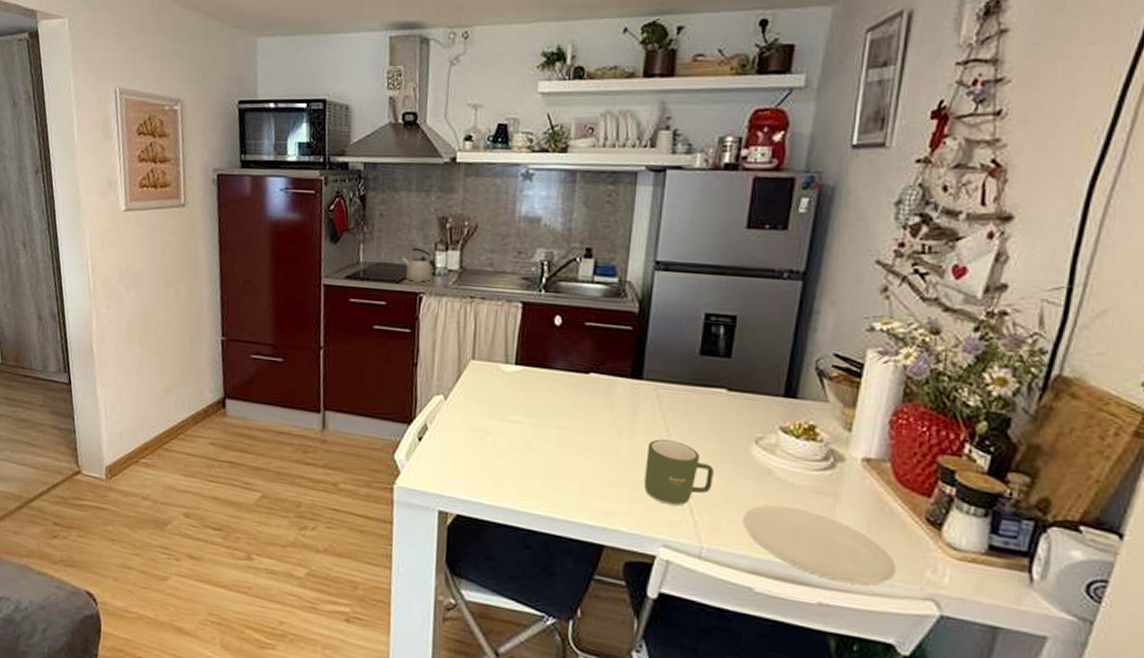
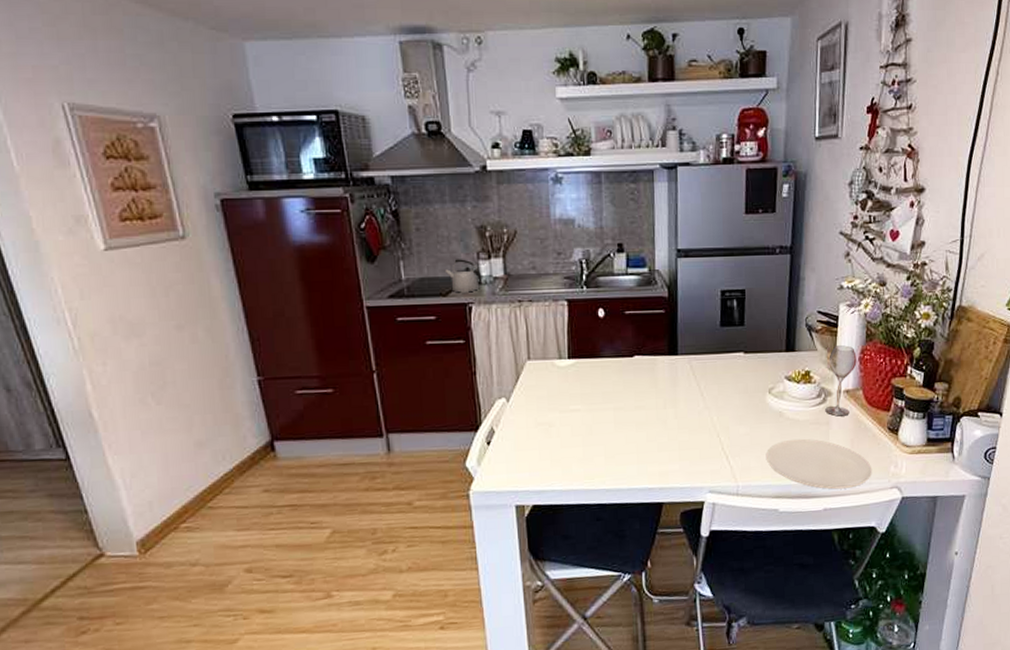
mug: present [644,439,714,506] -> none [688,402,741,457]
wineglass: none [832,400,887,491] -> present [825,345,857,417]

